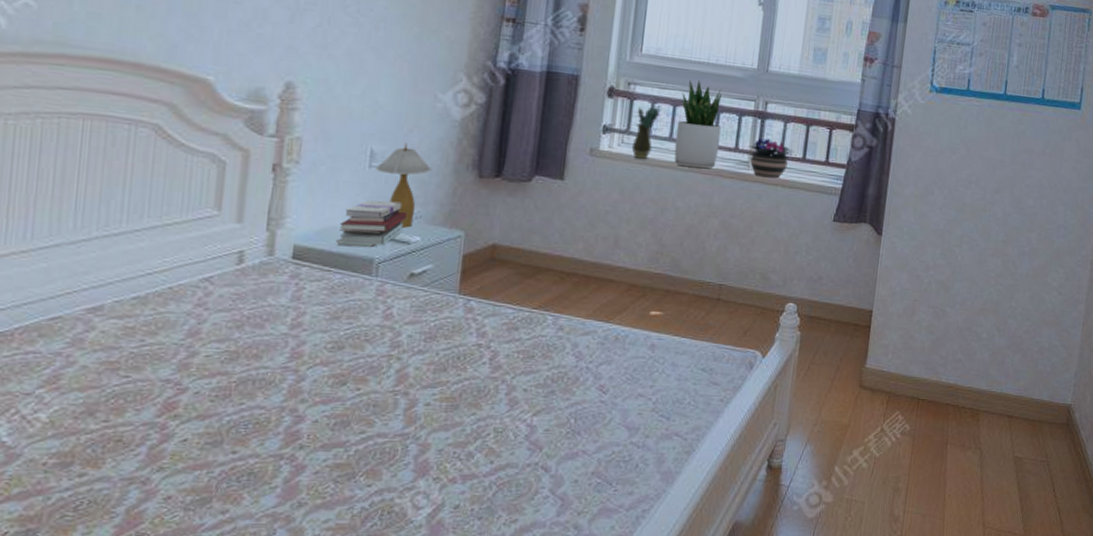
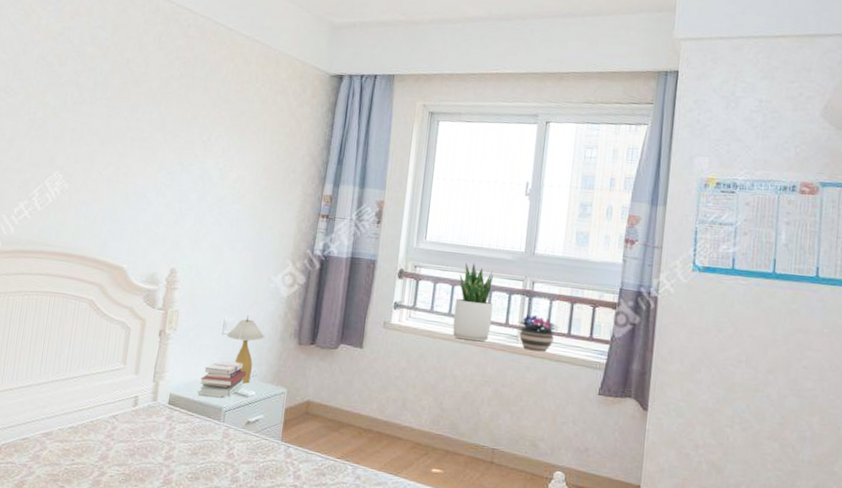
vase: present [631,105,661,159] -> none [417,285,442,332]

